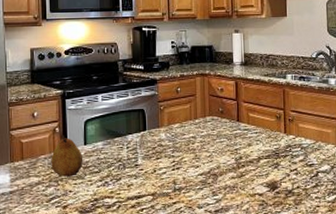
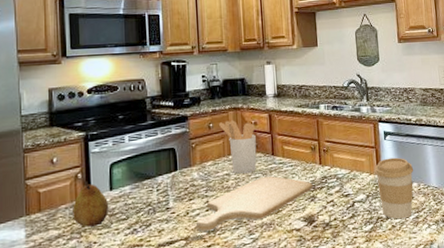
chopping board: none [163,141,277,189] -> present [196,176,313,232]
utensil holder: none [186,86,222,137] -> present [218,120,257,174]

